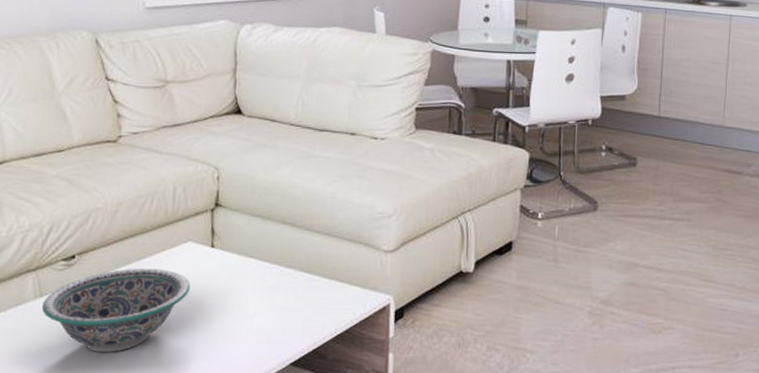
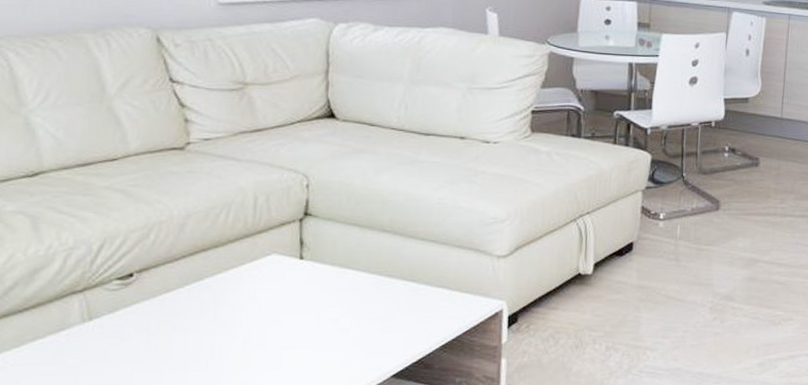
decorative bowl: present [42,268,191,353] -> none [92,284,275,377]

